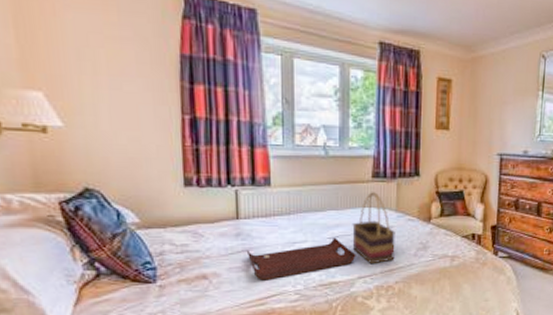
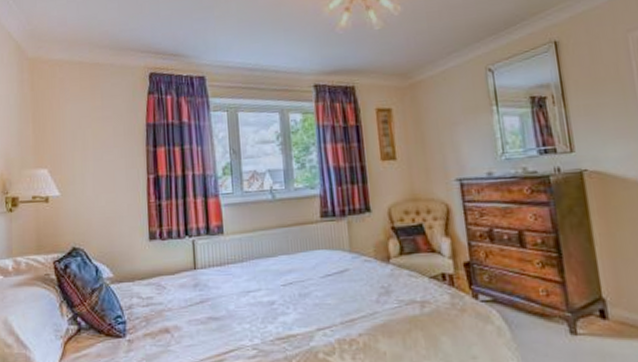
serving tray: present [246,237,356,281] -> none [203,284,313,334]
woven basket: present [352,192,395,265] -> none [305,233,355,314]

